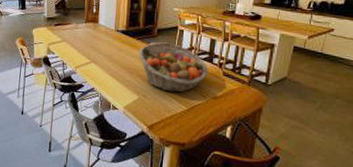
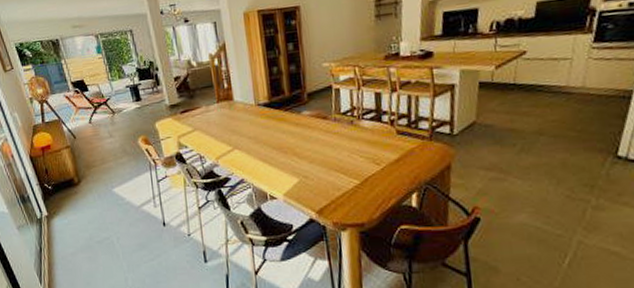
fruit basket: present [138,42,209,93] -> none [289,107,379,167]

